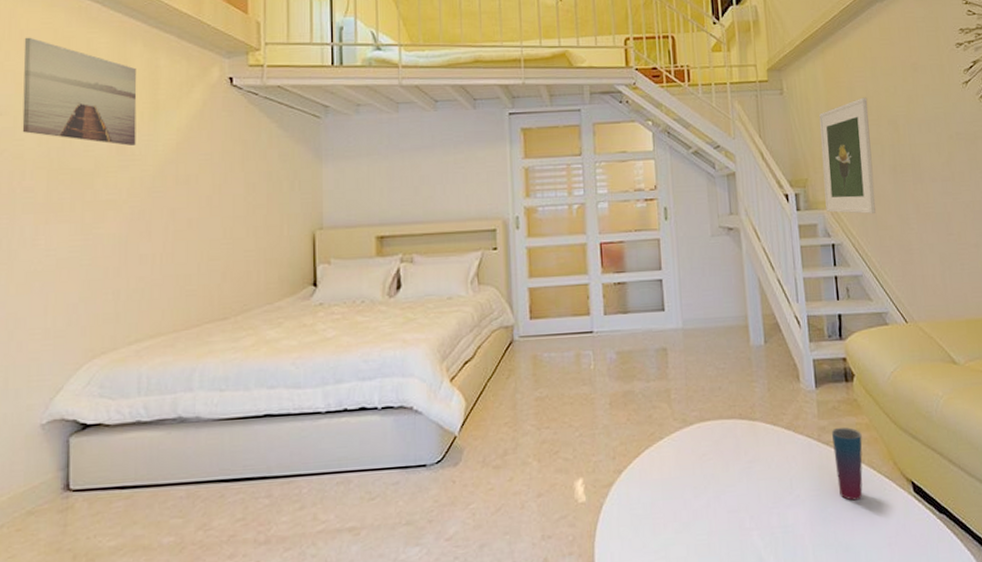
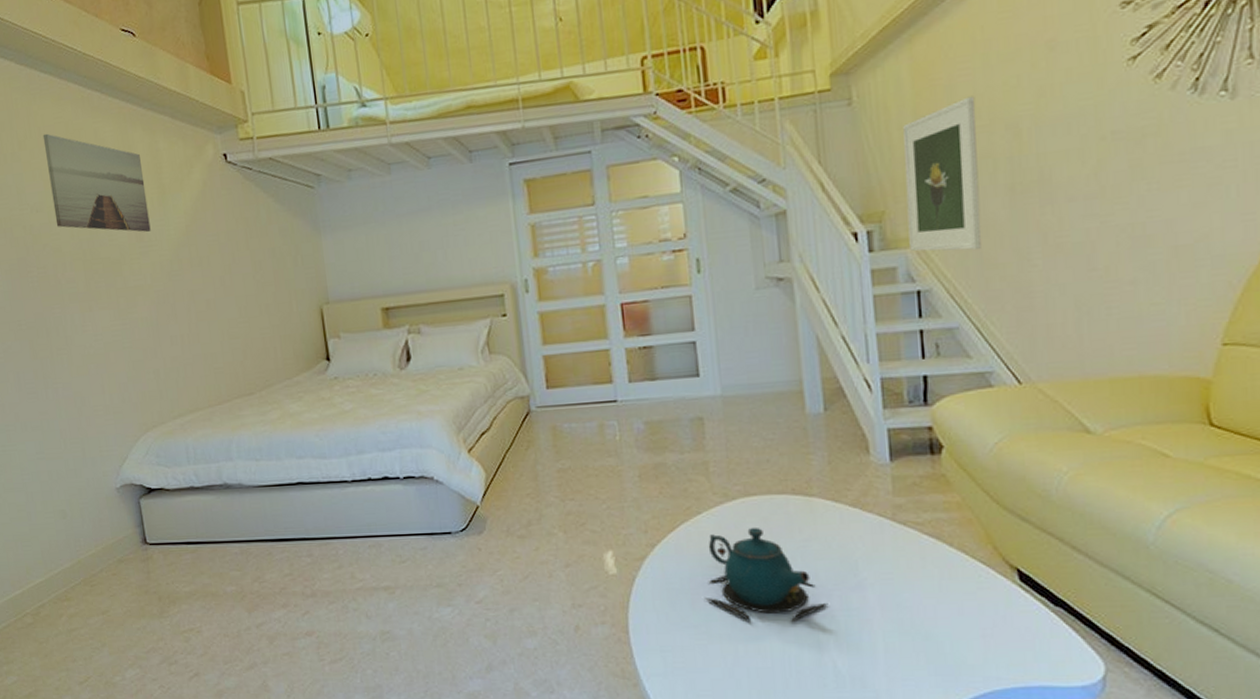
teapot: none [665,450,769,543] -> present [705,527,828,622]
cup: present [831,427,863,501] -> none [909,505,951,587]

